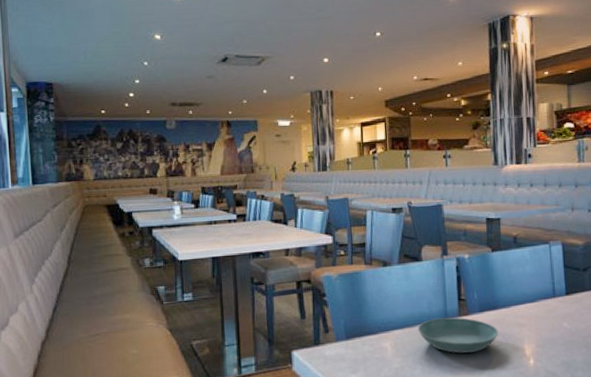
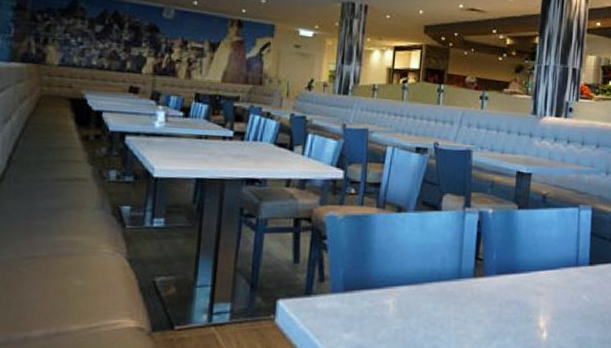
saucer: present [418,317,499,353] -> none [426,277,514,320]

